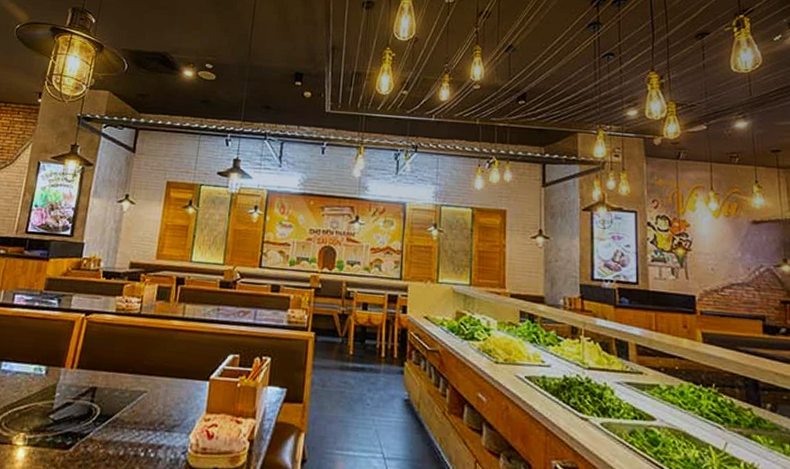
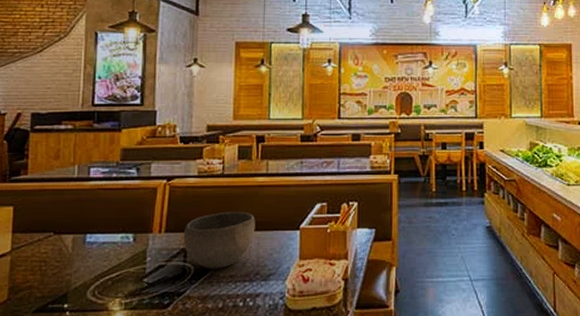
bowl: none [93,353,167,414] -> present [183,211,256,270]

